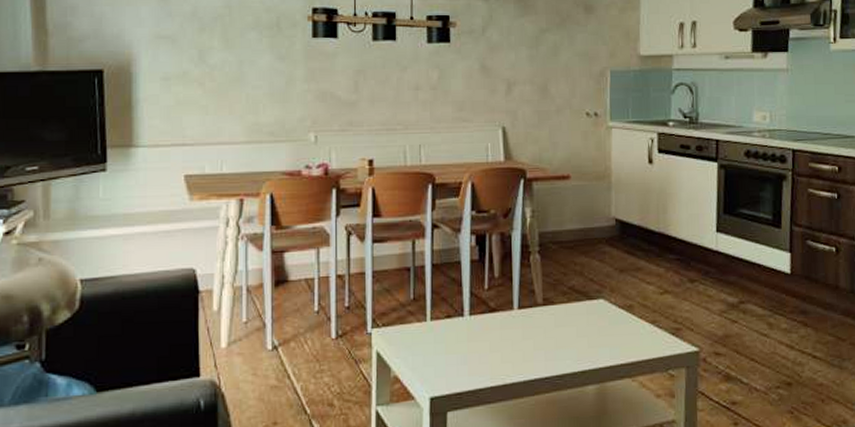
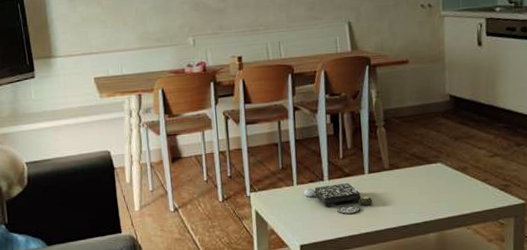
board game: none [438,319,521,360] -> present [303,182,372,215]

